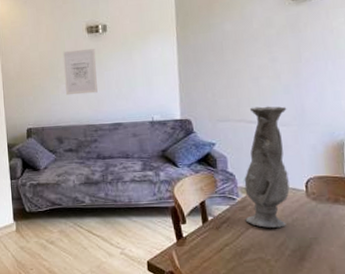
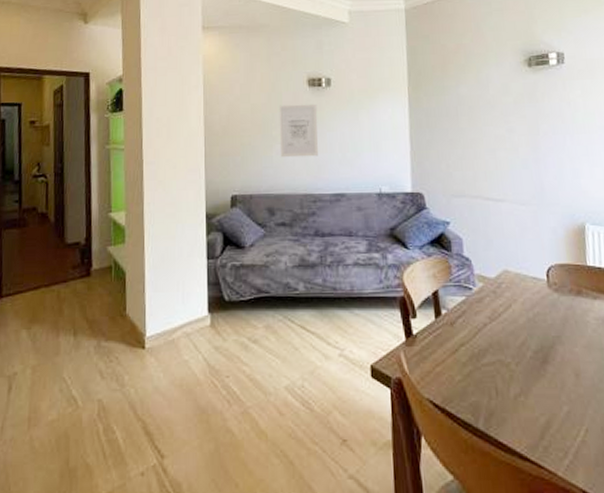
vase: present [244,106,290,228] -> none [481,181,530,324]

